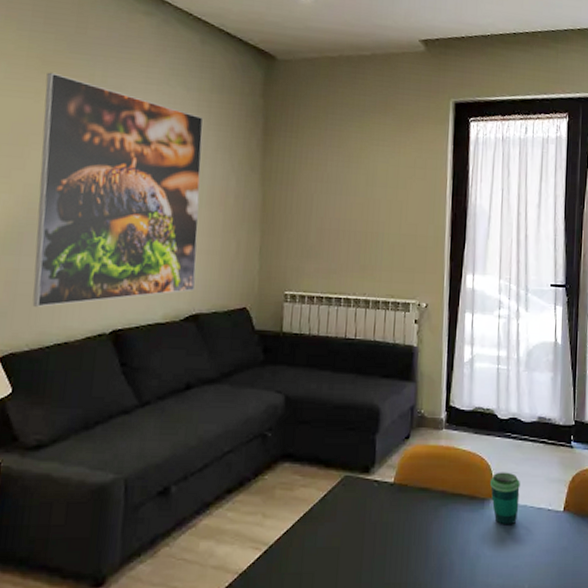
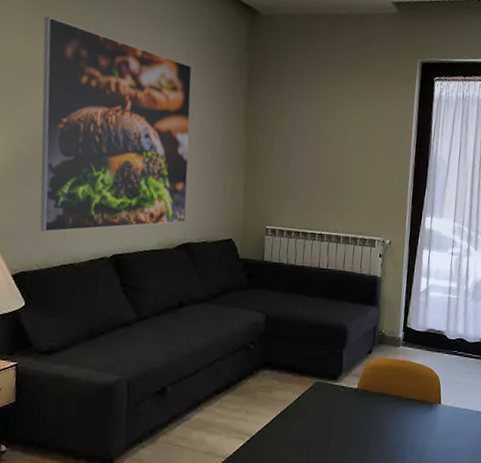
cup: present [489,472,520,525] -> none [437,382,463,424]

